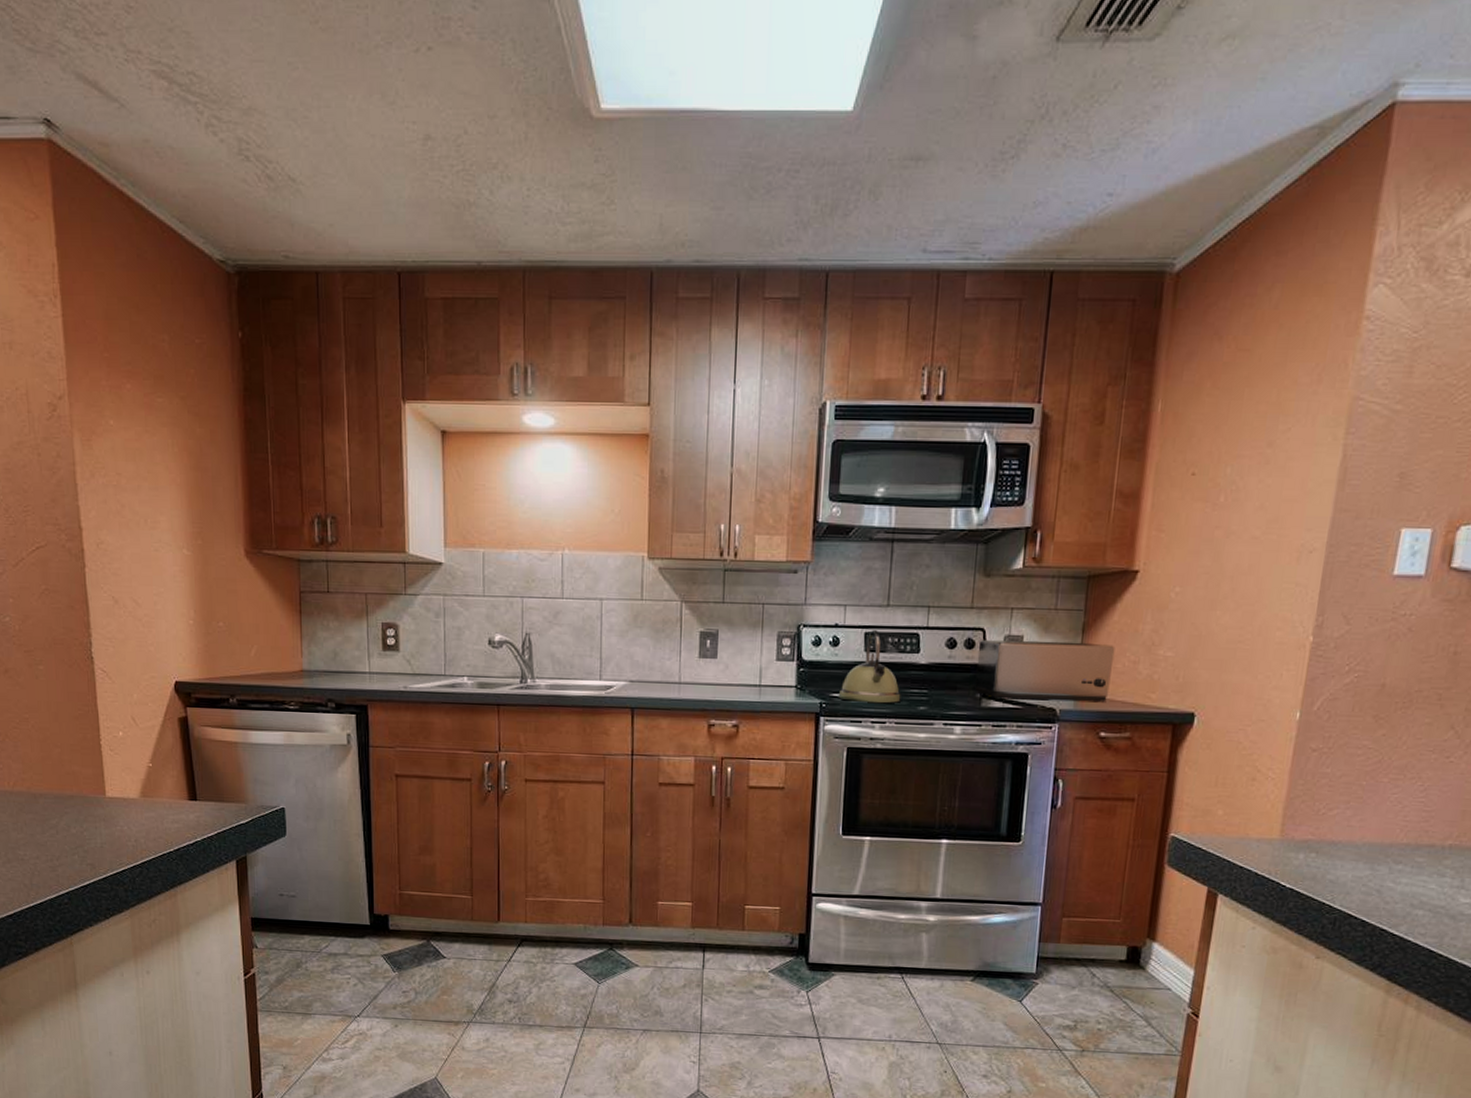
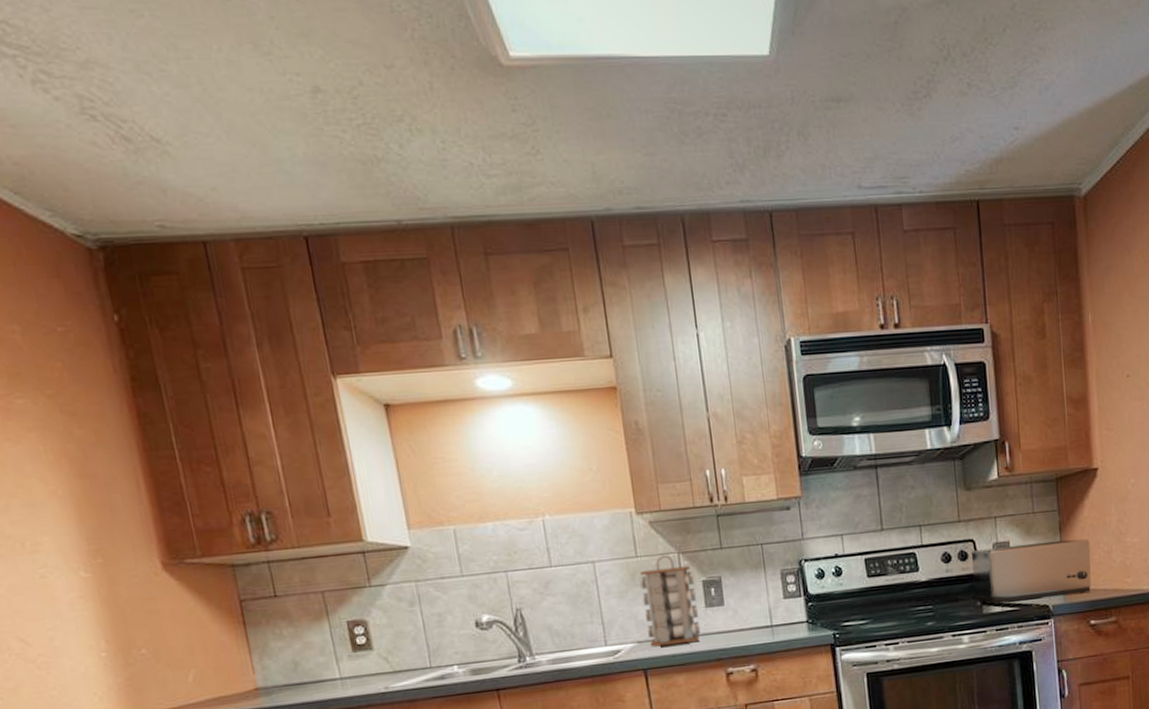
spice rack: none [640,601,692,690] -> present [640,554,702,647]
kettle: present [838,629,901,704] -> none [849,554,909,629]

